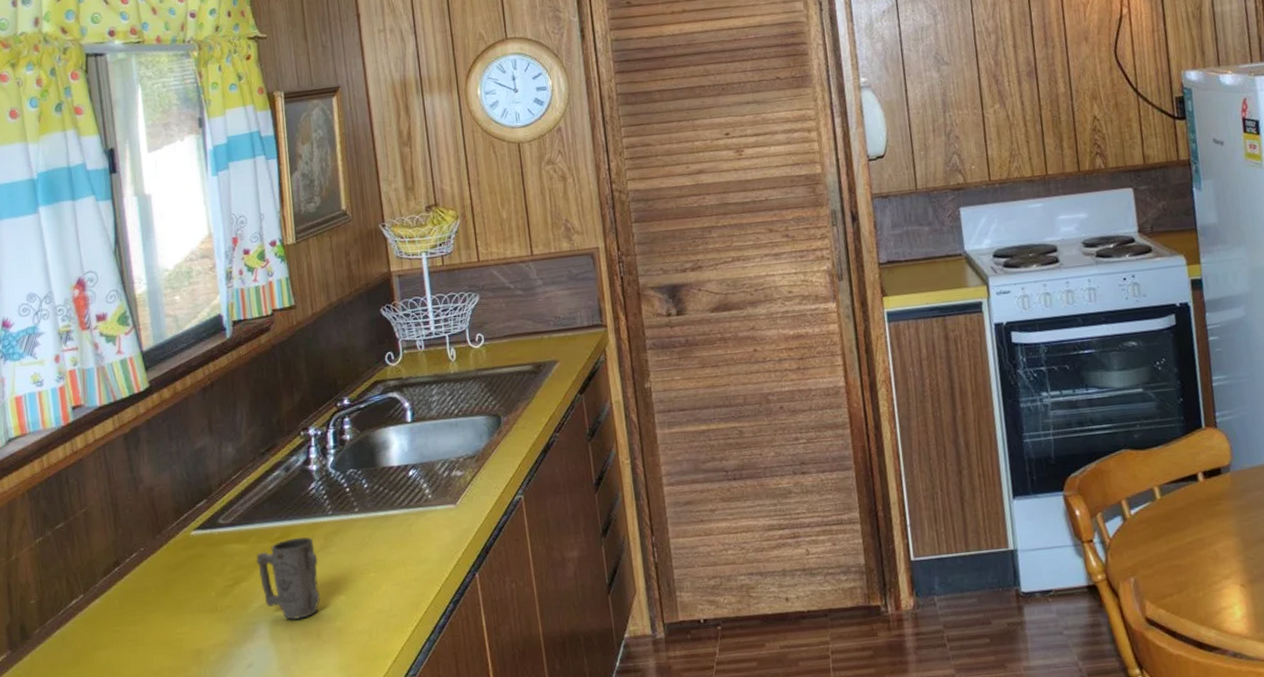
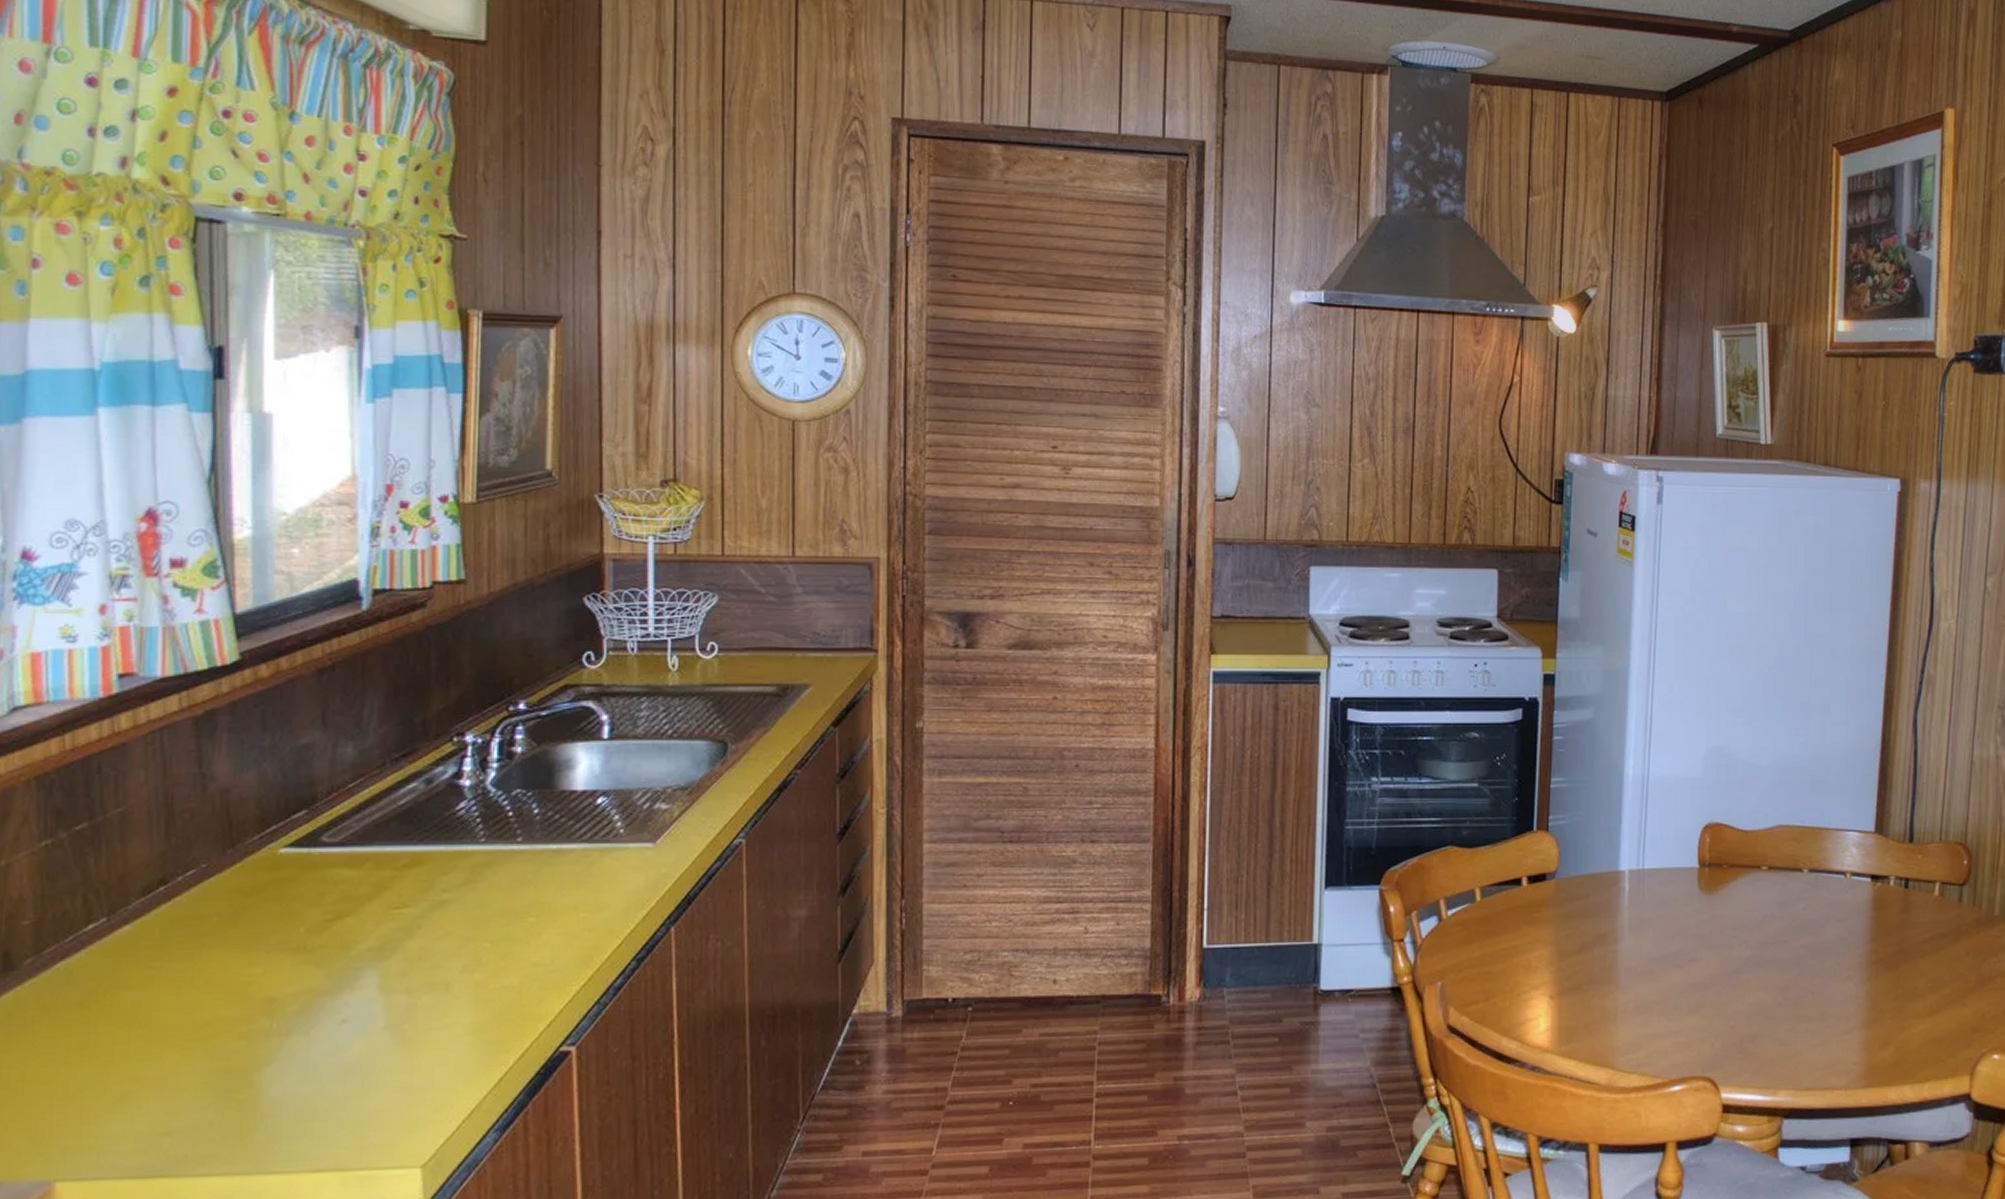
mug: present [256,537,321,620] -> none [370,867,458,968]

